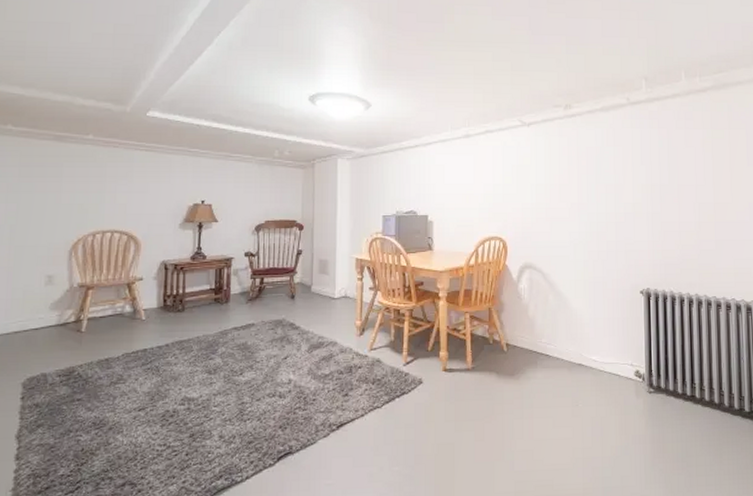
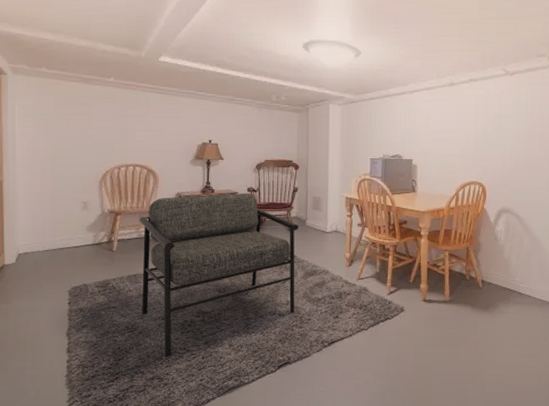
armchair: none [112,257,304,456] -> present [139,192,299,356]

